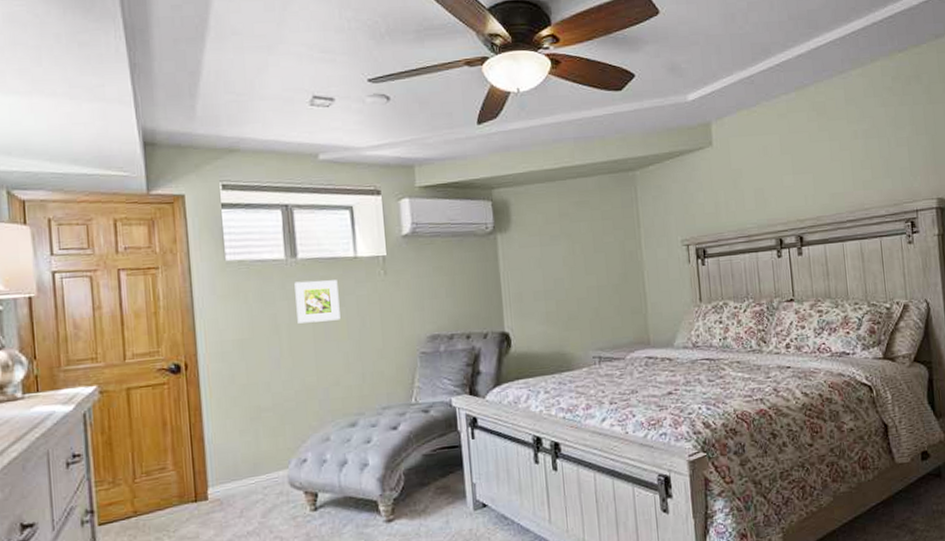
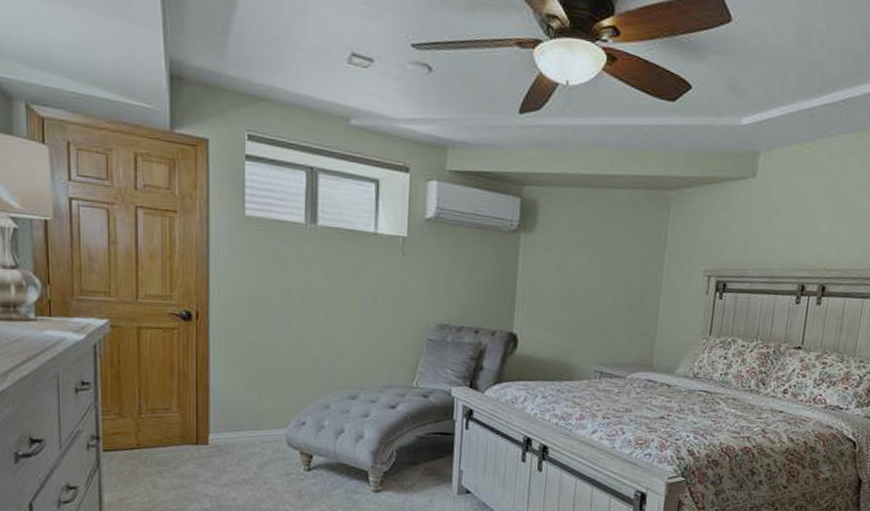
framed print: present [294,280,341,324] -> none [311,248,355,294]

